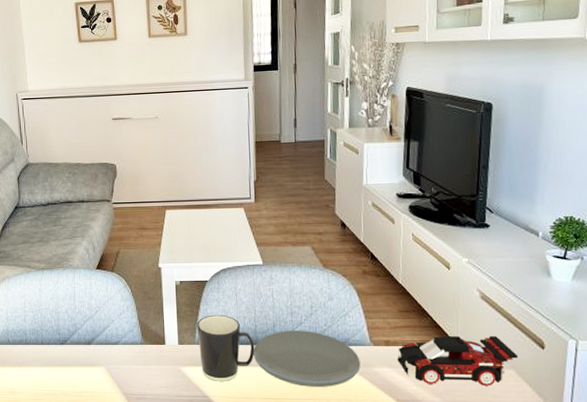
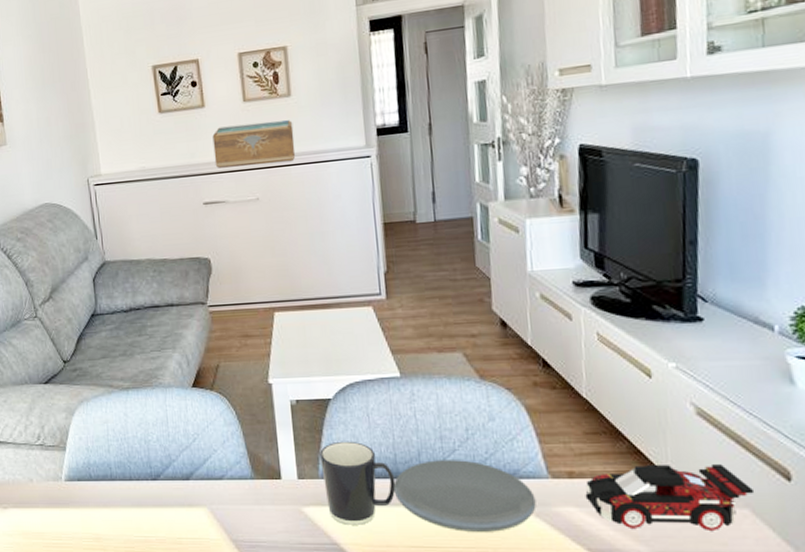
decorative box: none [122,54,189,91] -> present [212,120,296,168]

